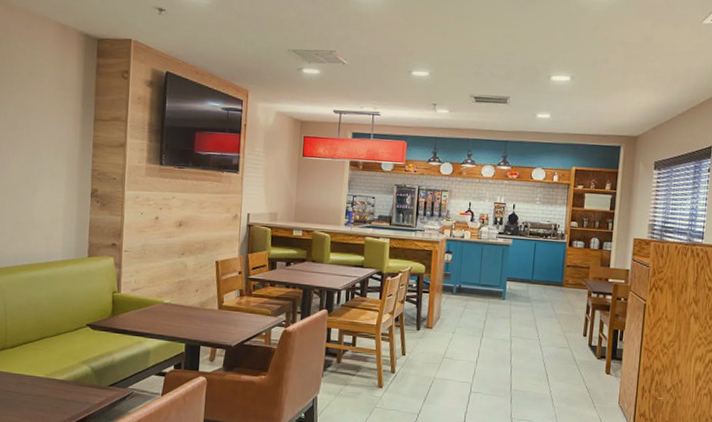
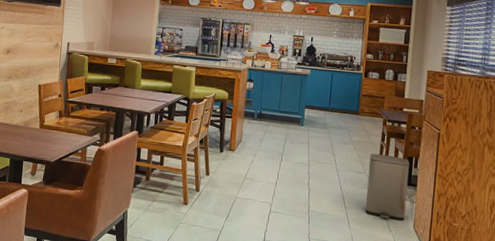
pedal bin: none [569,326,615,397] -> present [365,153,409,221]

